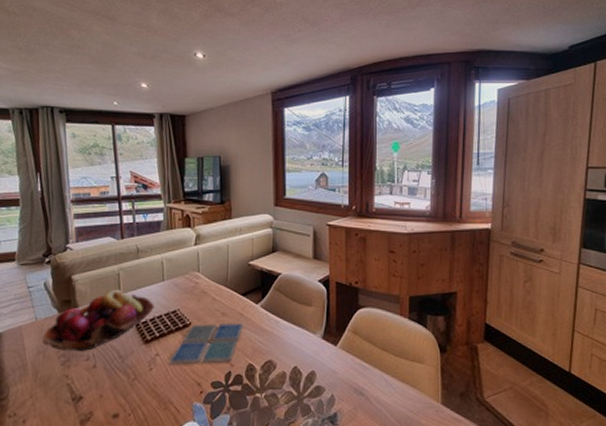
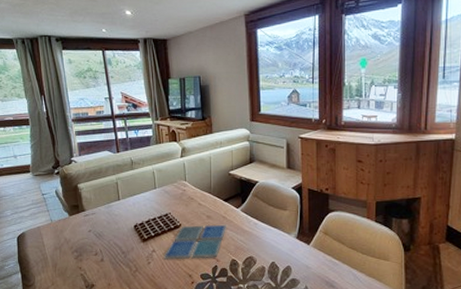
fruit basket: present [42,289,155,352] -> none [58,195,150,249]

